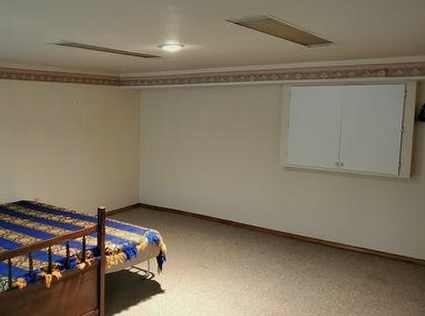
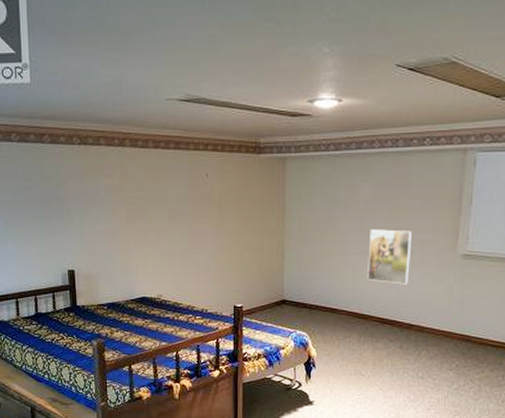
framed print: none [207,146,243,191] -> present [367,229,413,285]

